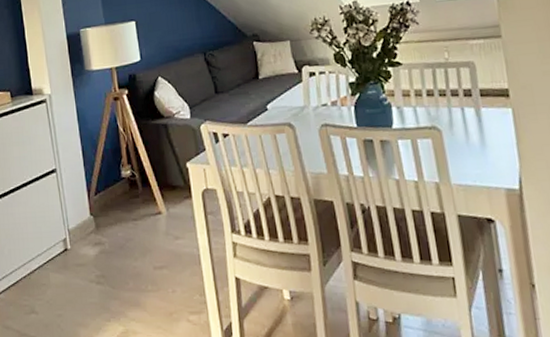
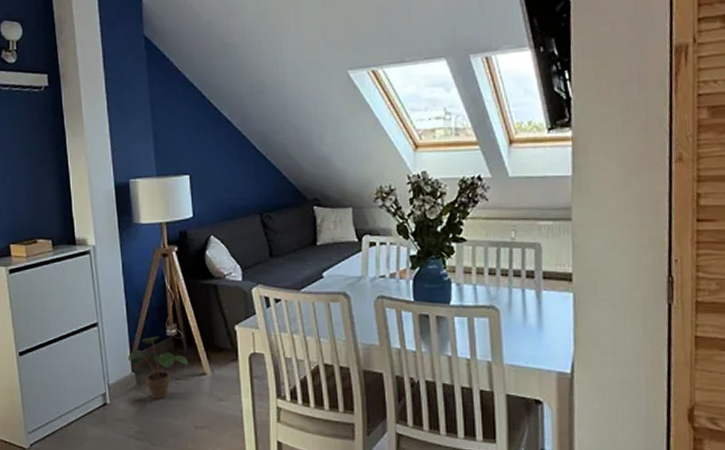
potted plant: none [85,178,145,241] -> present [127,336,189,399]

